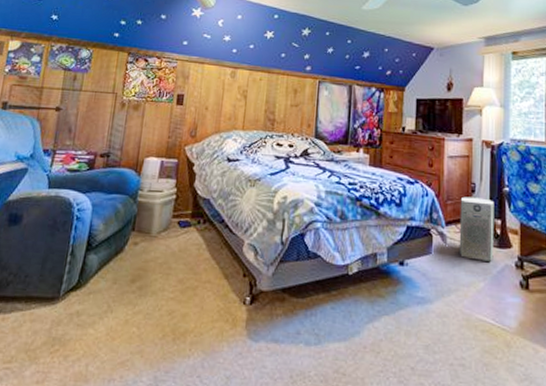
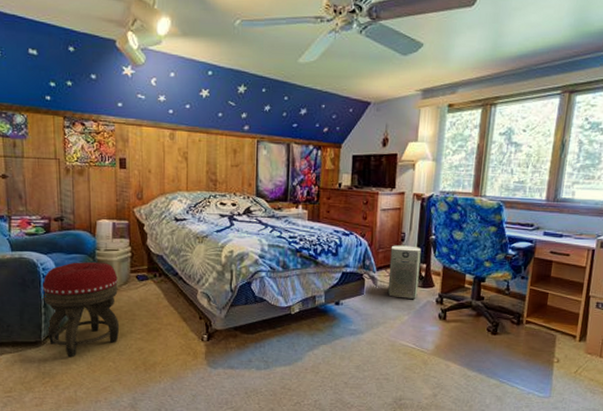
footstool: none [68,203,158,320] -> present [43,262,120,358]

